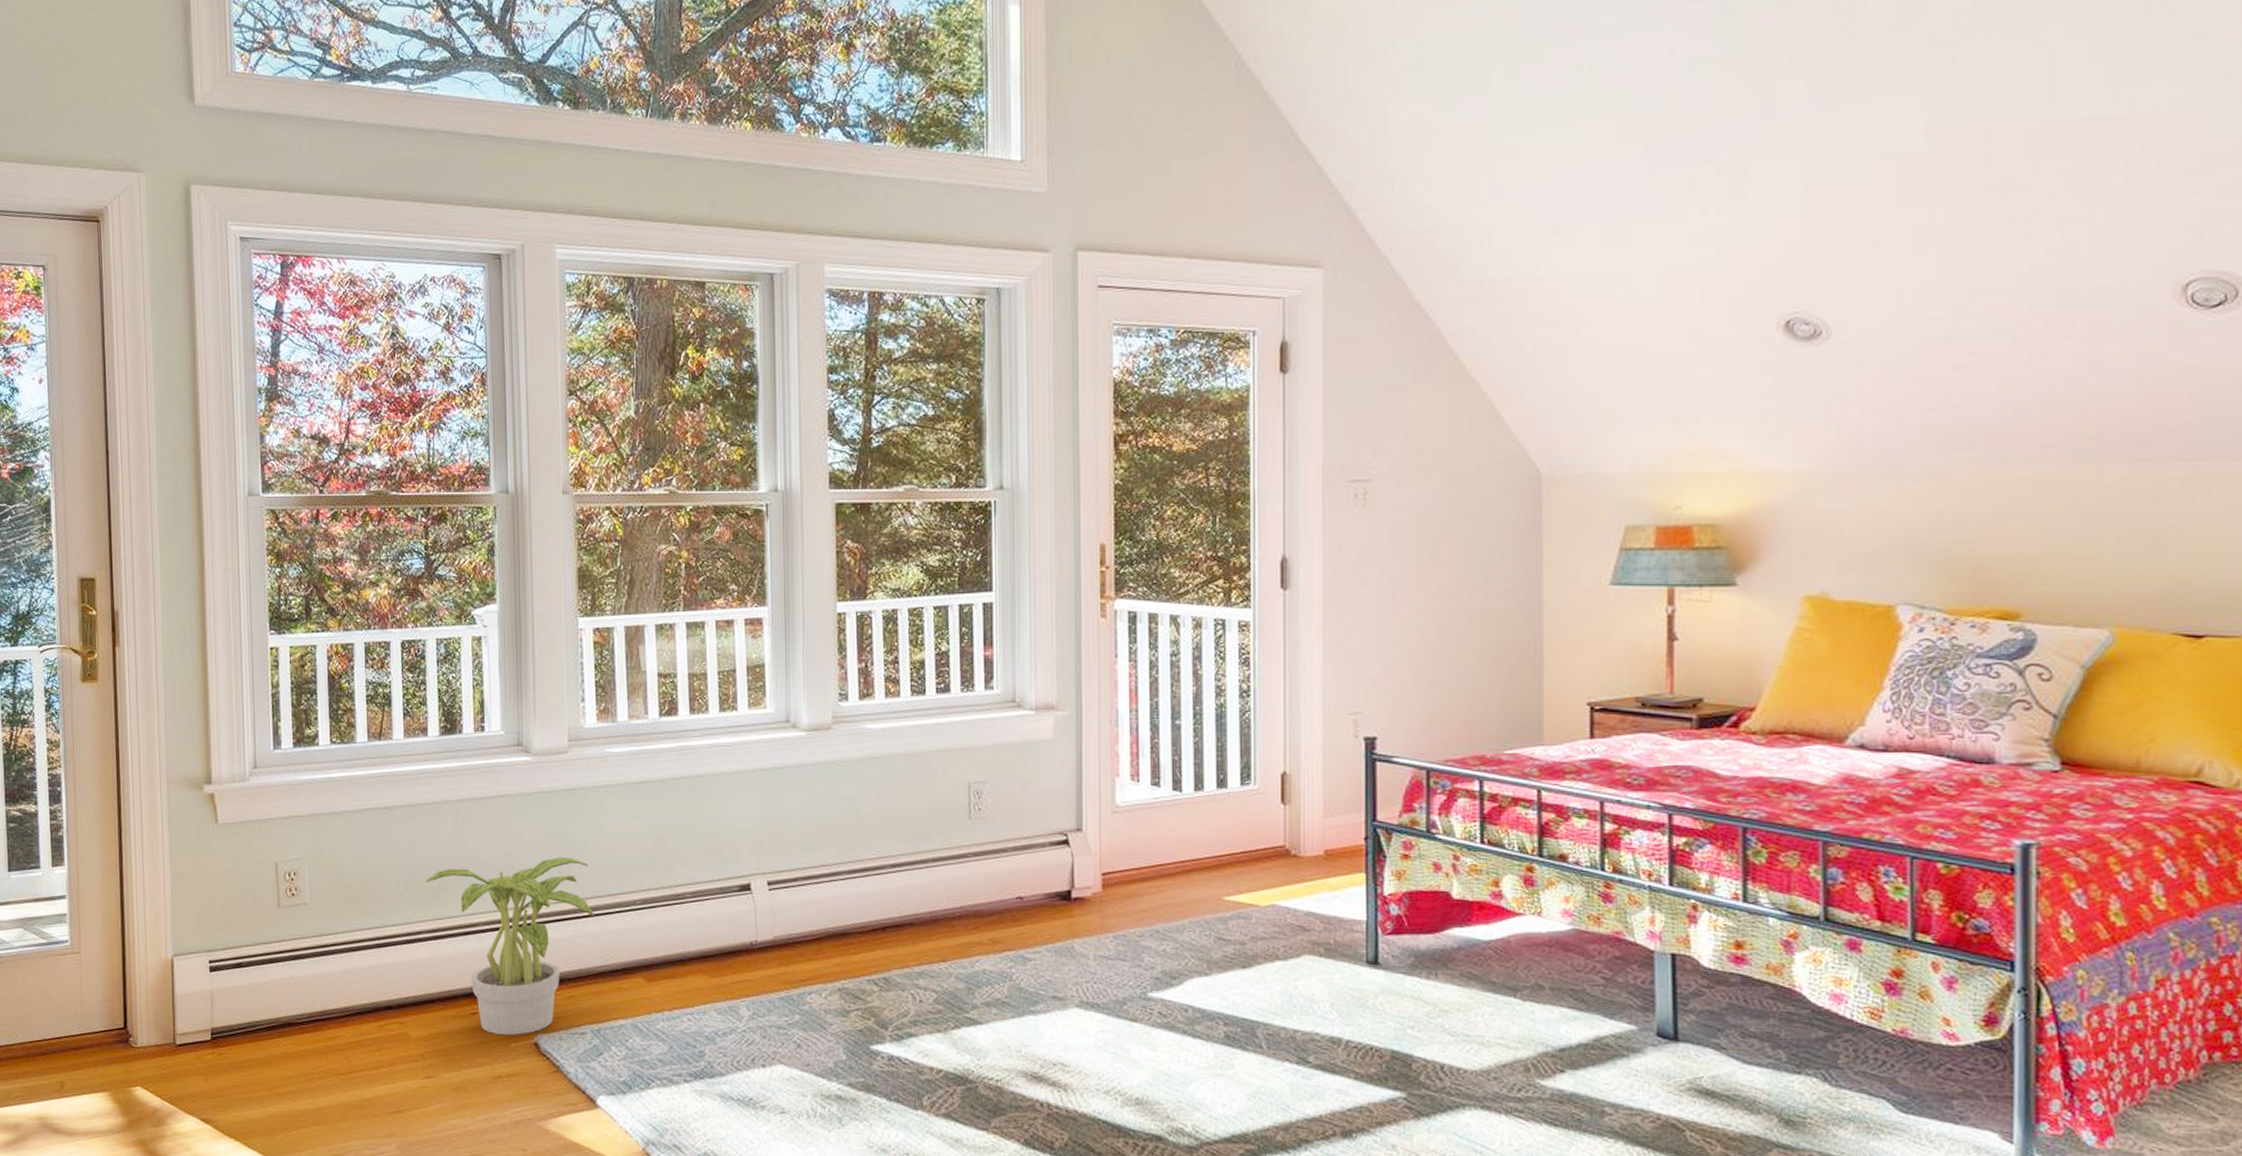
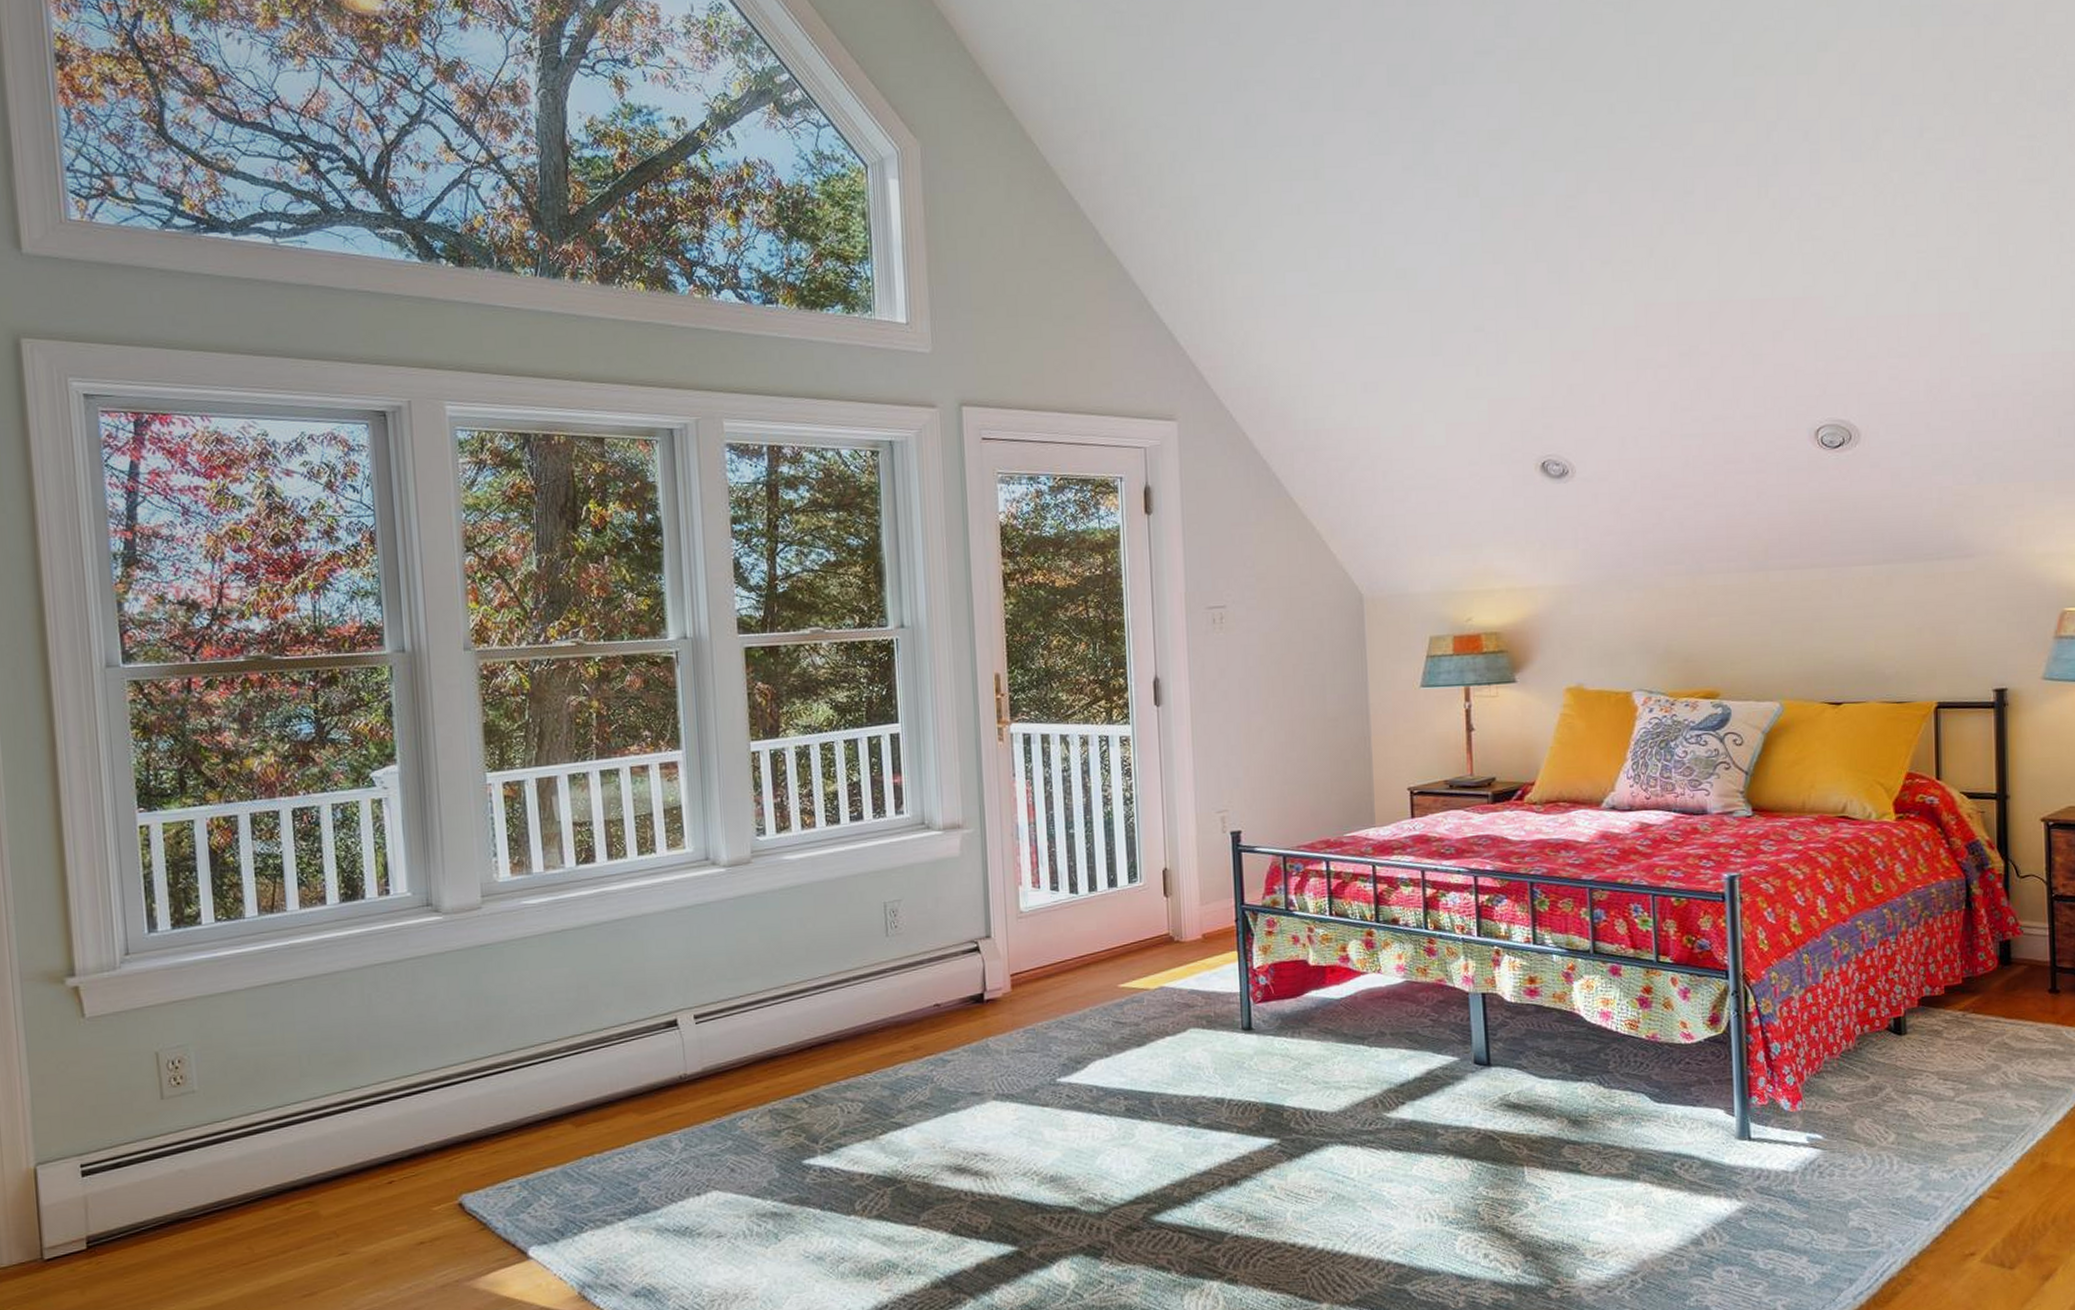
potted plant: present [426,857,594,1036] -> none [331,1013,517,1200]

